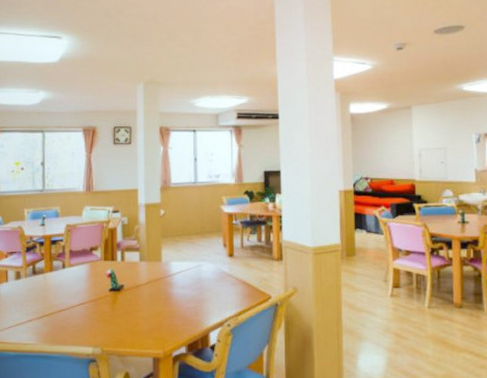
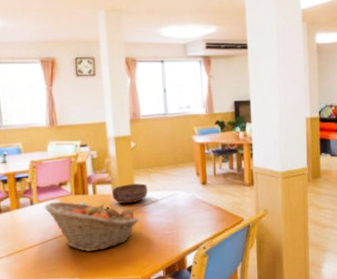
fruit basket: none [75,266,164,320] -> present [44,201,140,252]
bowl: none [140,252,175,272] -> present [112,183,148,204]

